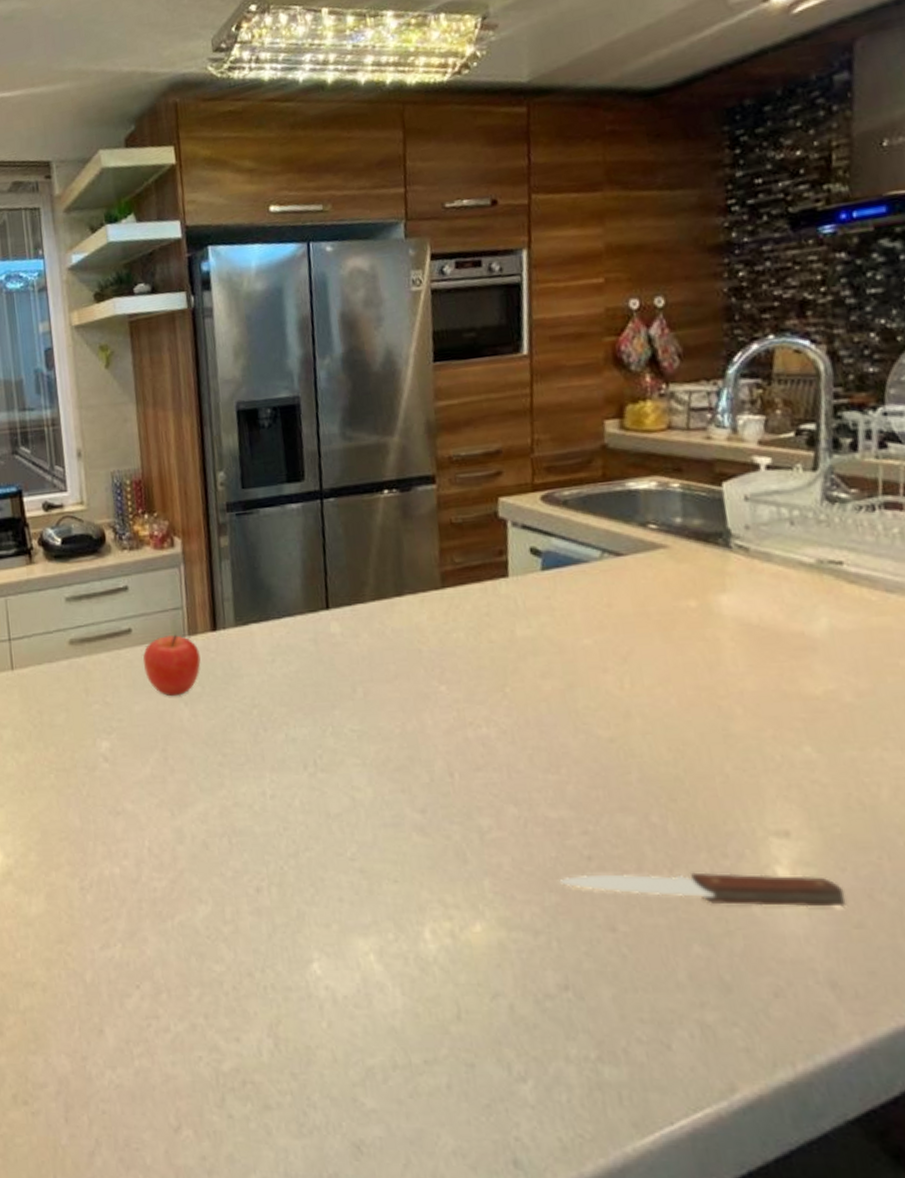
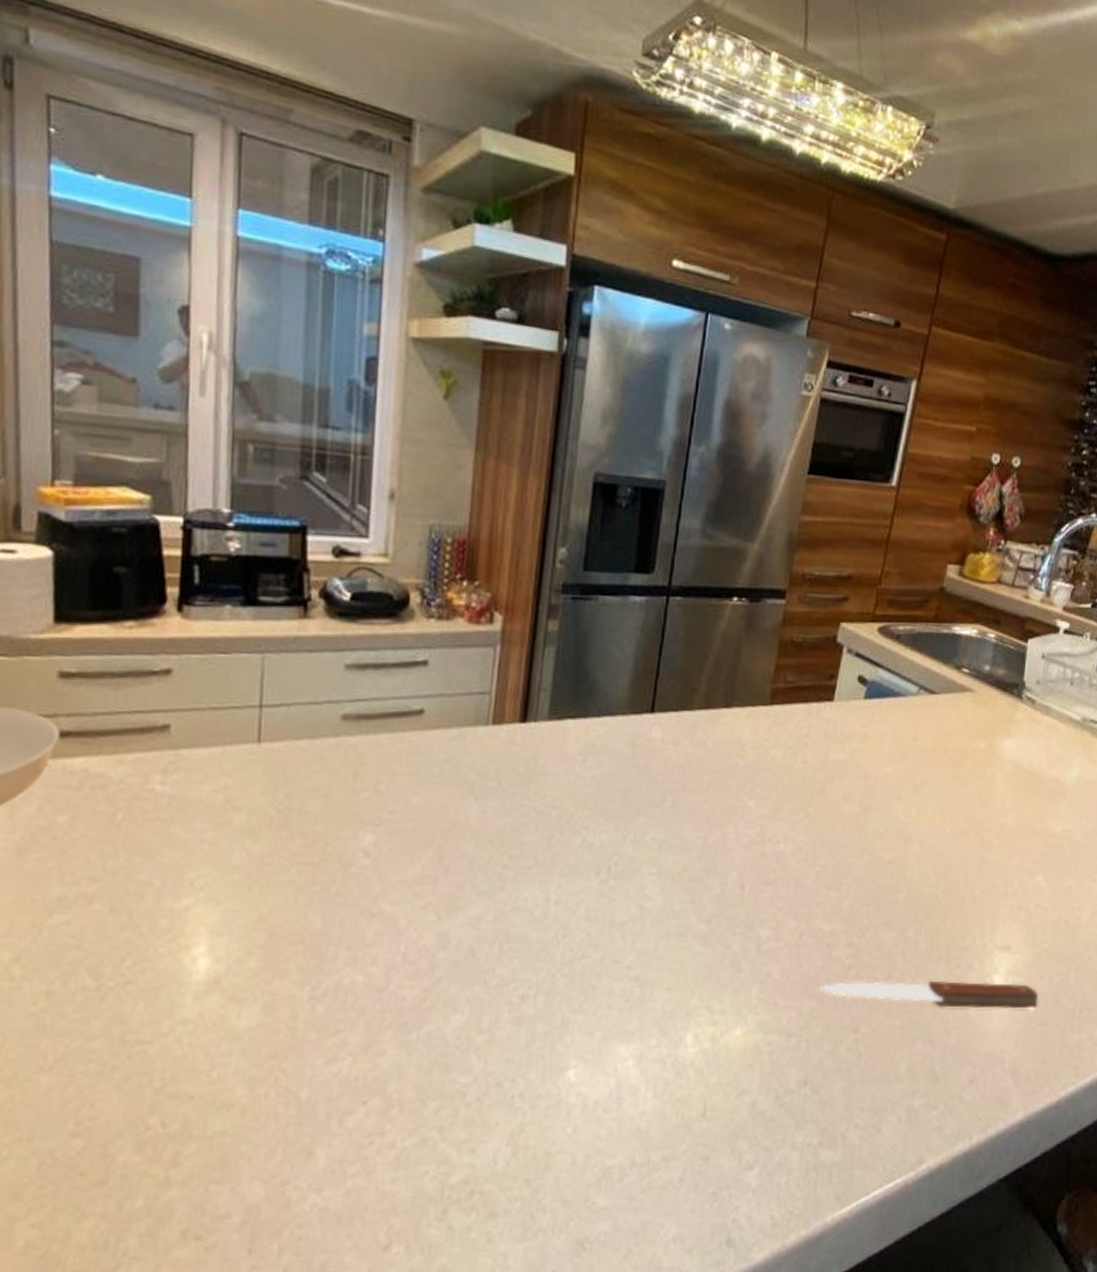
fruit: present [142,634,201,697] -> none [432,720,502,790]

